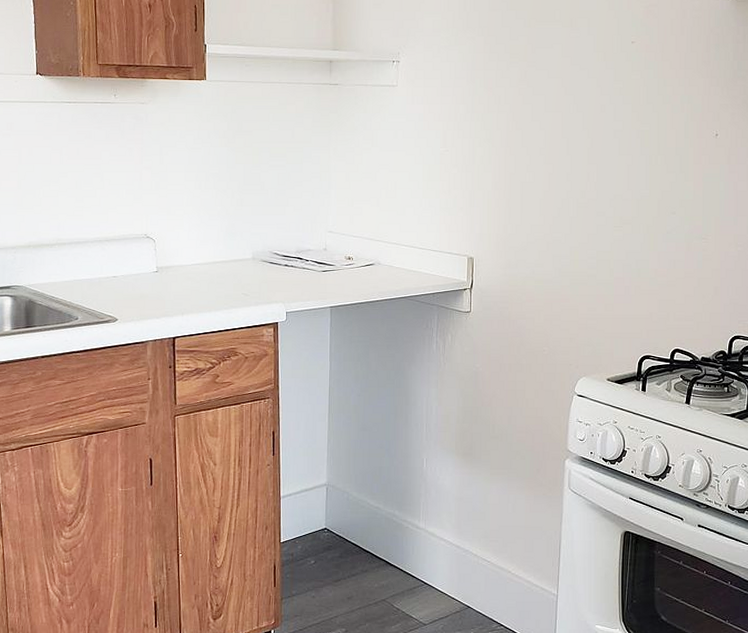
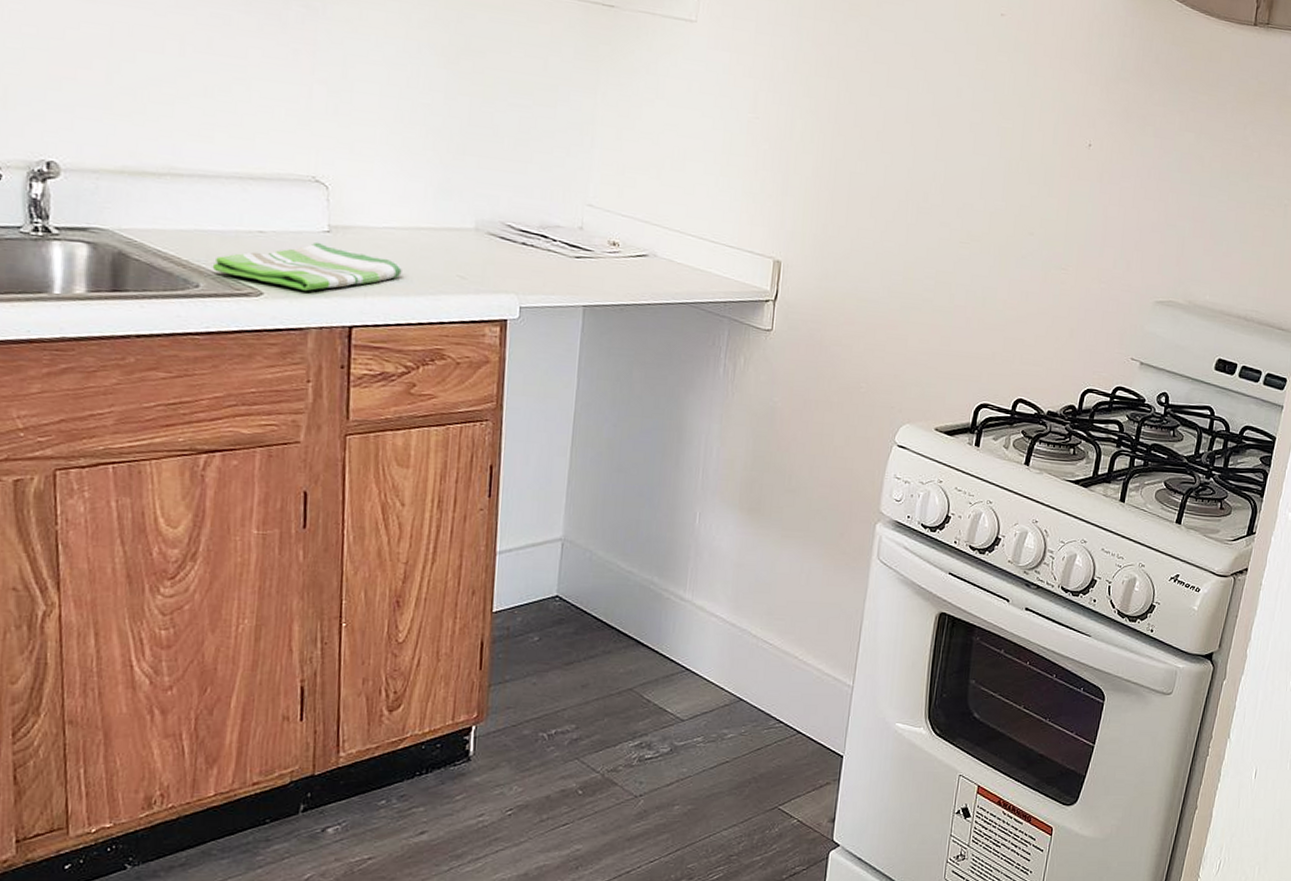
dish towel: none [85,279,205,315] -> present [212,242,402,291]

